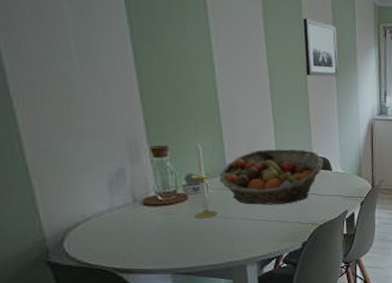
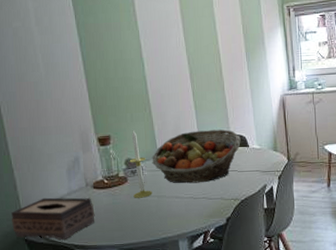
tissue box: none [27,213,145,262] -> present [11,197,95,240]
wall art: present [302,18,338,77] -> none [214,10,248,61]

